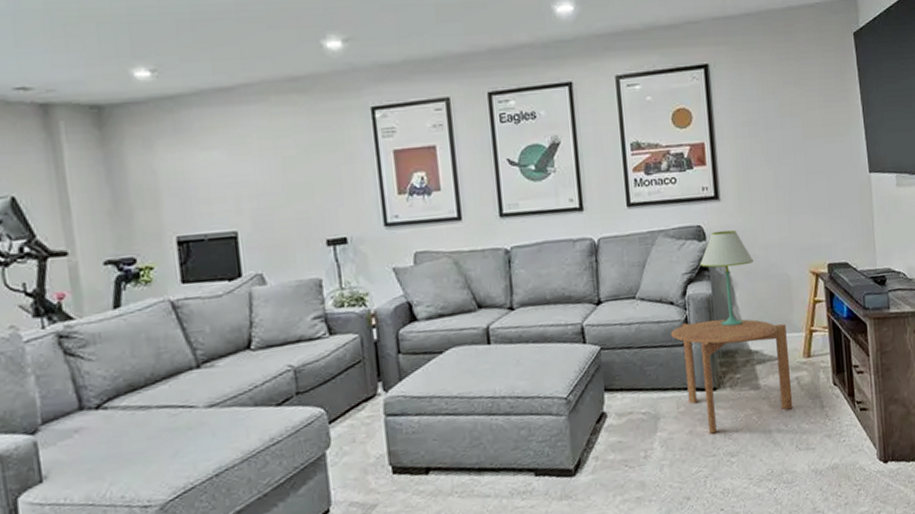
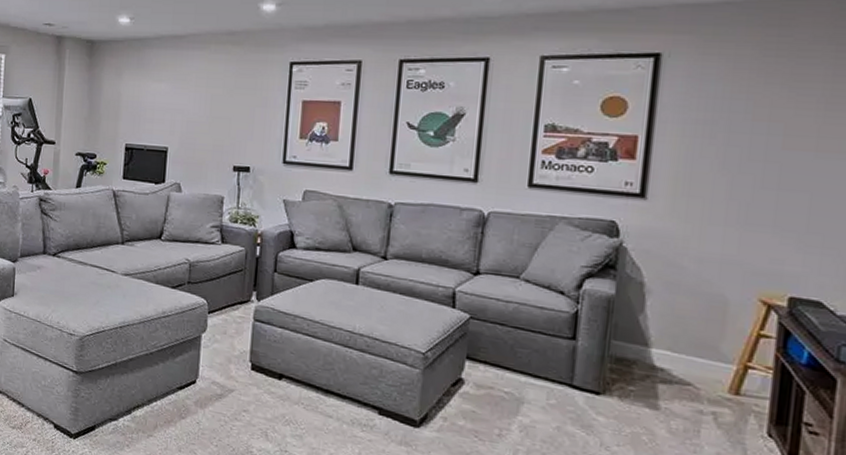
side table: present [670,318,793,434] -> none [553,316,710,445]
table lamp: present [700,230,754,327] -> none [605,230,679,335]

